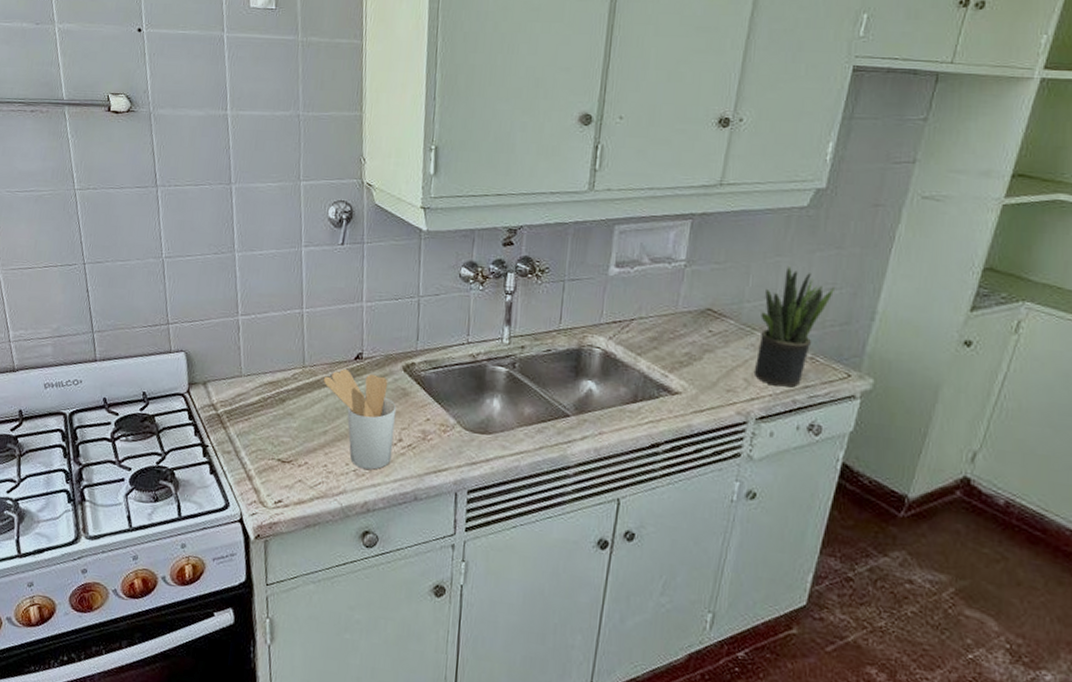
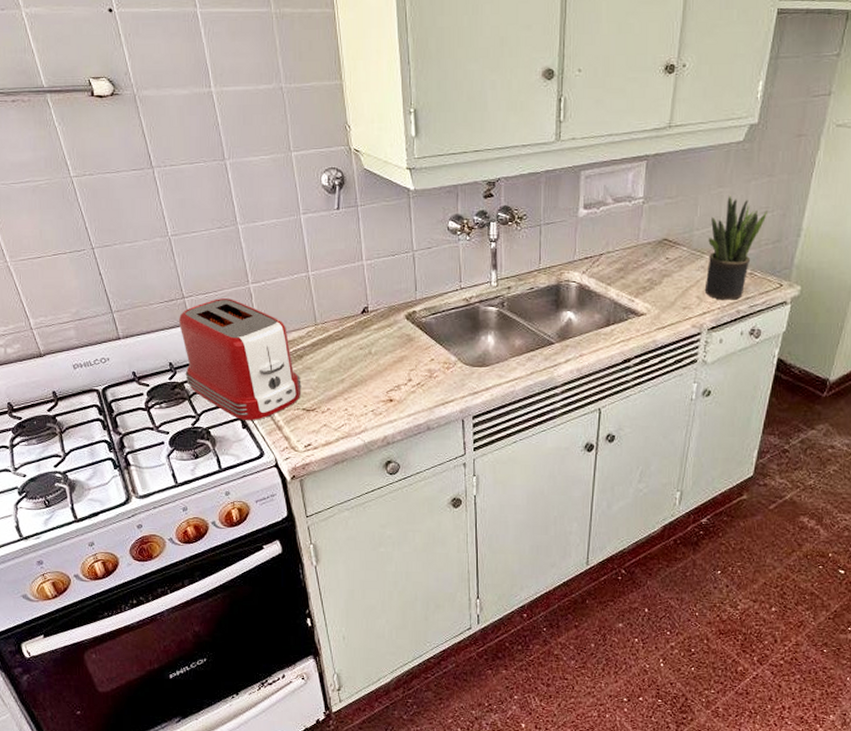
toaster: none [157,328,280,467] -> present [179,298,302,420]
utensil holder: present [323,369,397,470] -> none [335,323,404,408]

